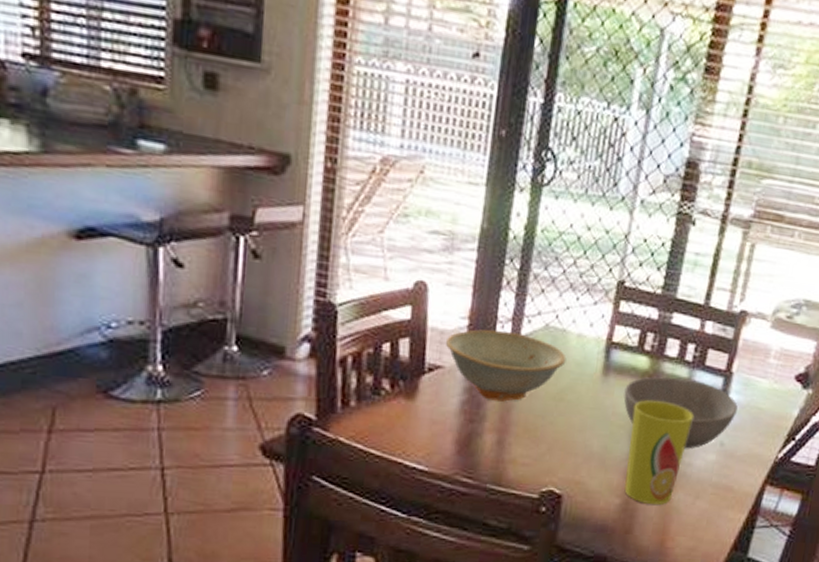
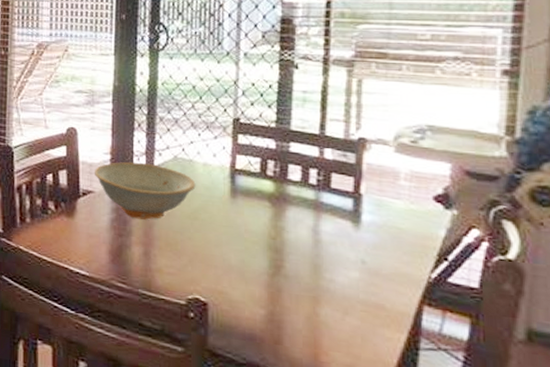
bowl: present [624,377,738,449] -> none [254,198,374,266]
cup: present [624,400,693,505] -> none [265,219,327,318]

